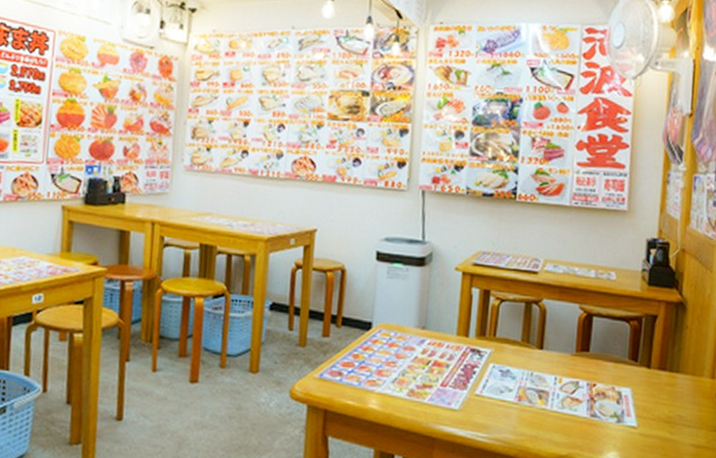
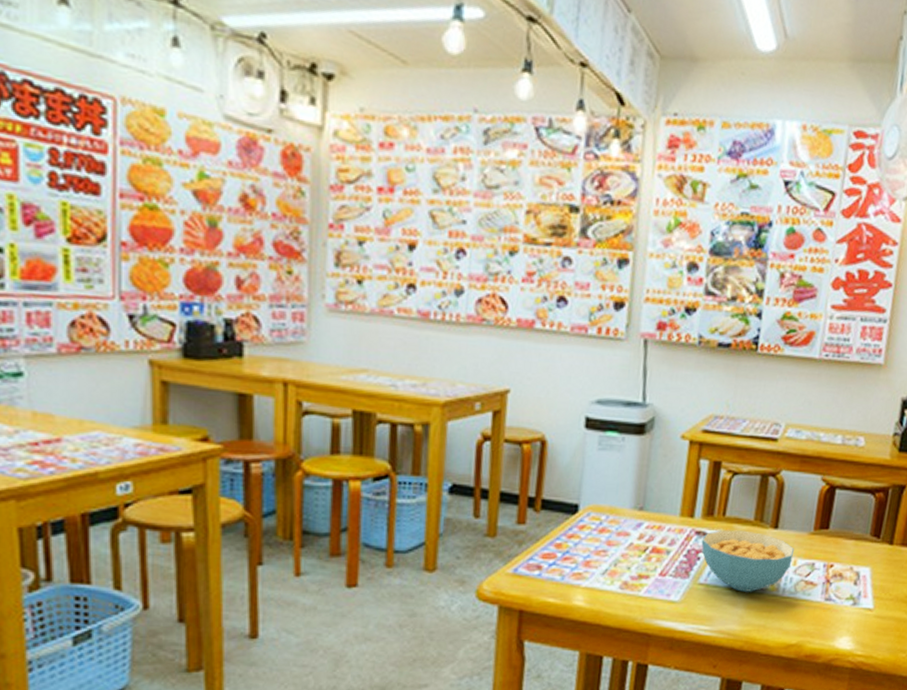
cereal bowl: none [476,348,560,405] -> present [701,529,795,592]

